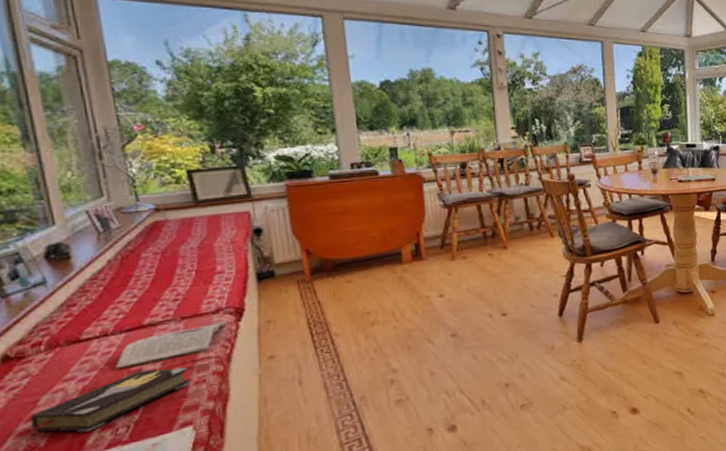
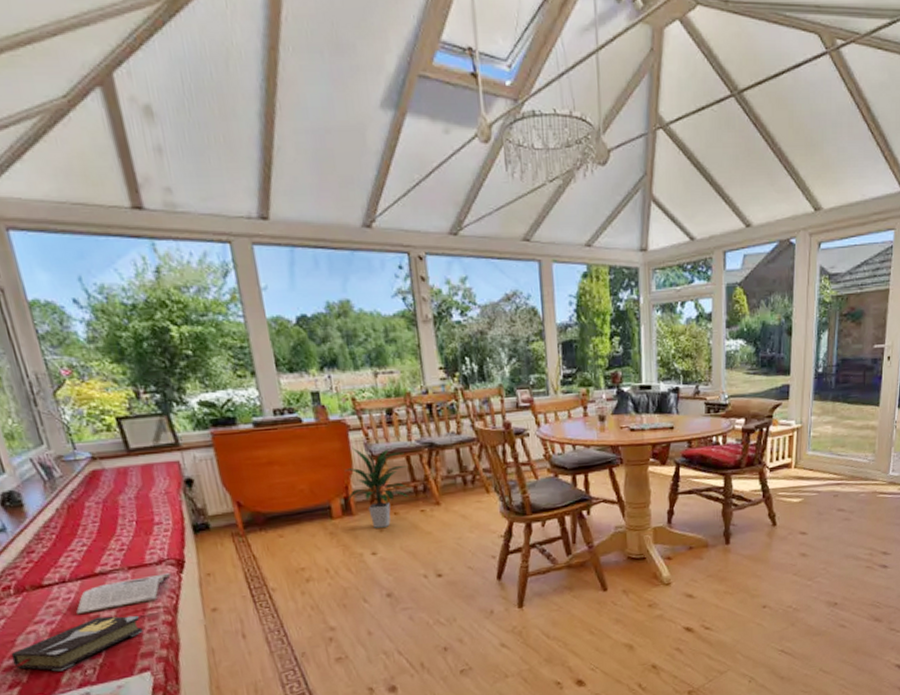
indoor plant: none [416,197,479,272] -> present [346,447,410,528]

